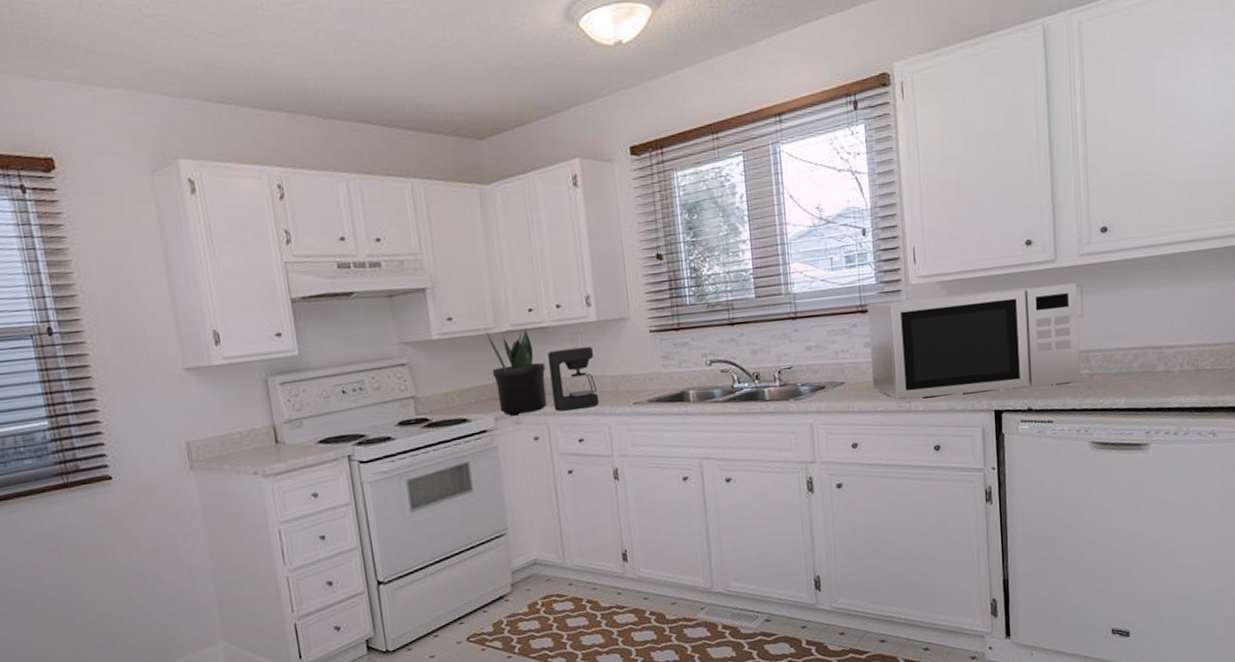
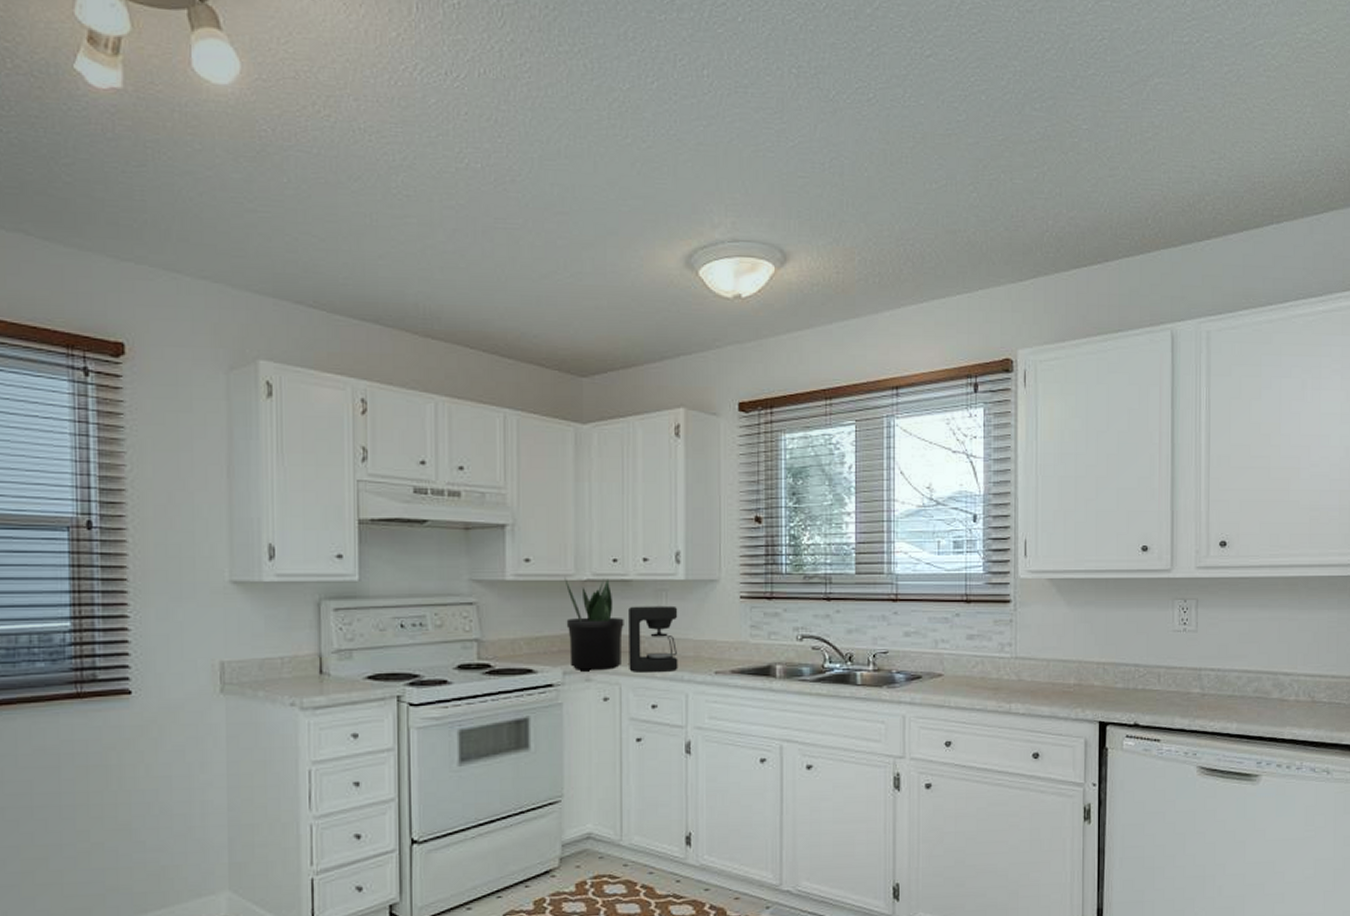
microwave: present [866,282,1081,401] -> none [972,593,1193,702]

